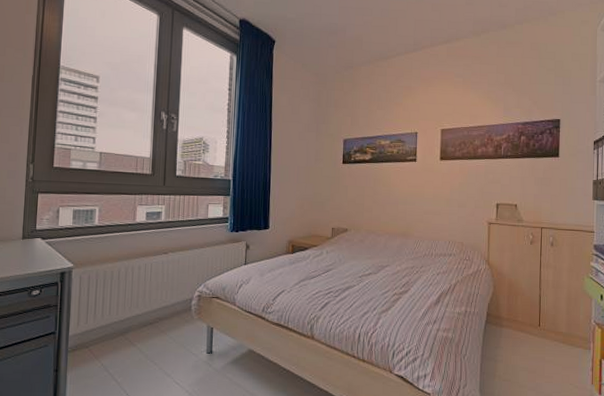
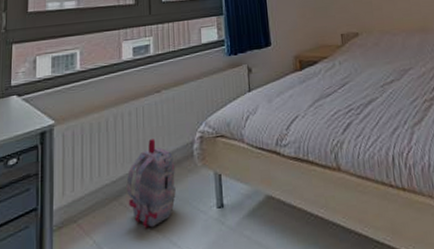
backpack: none [132,291,175,361] -> present [126,139,176,228]

